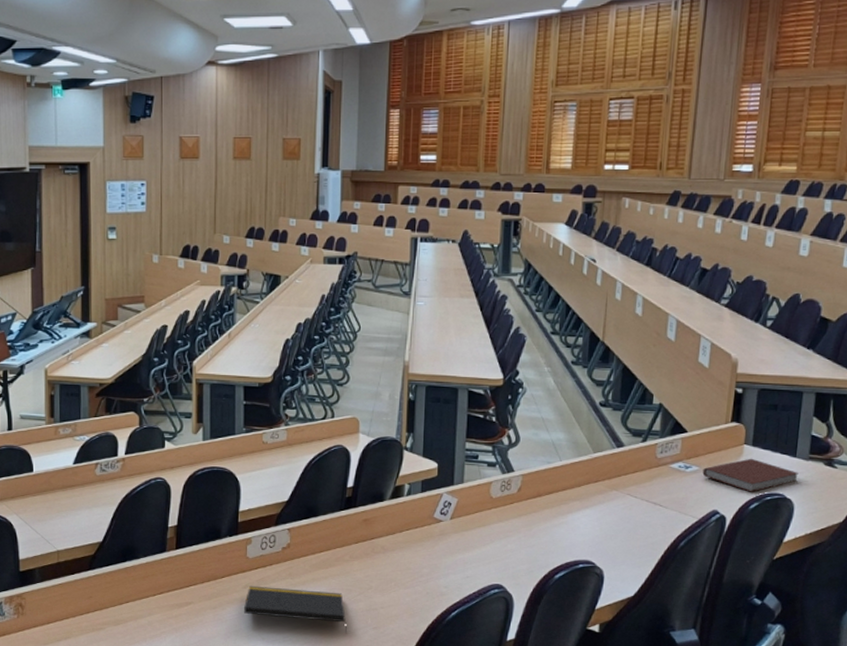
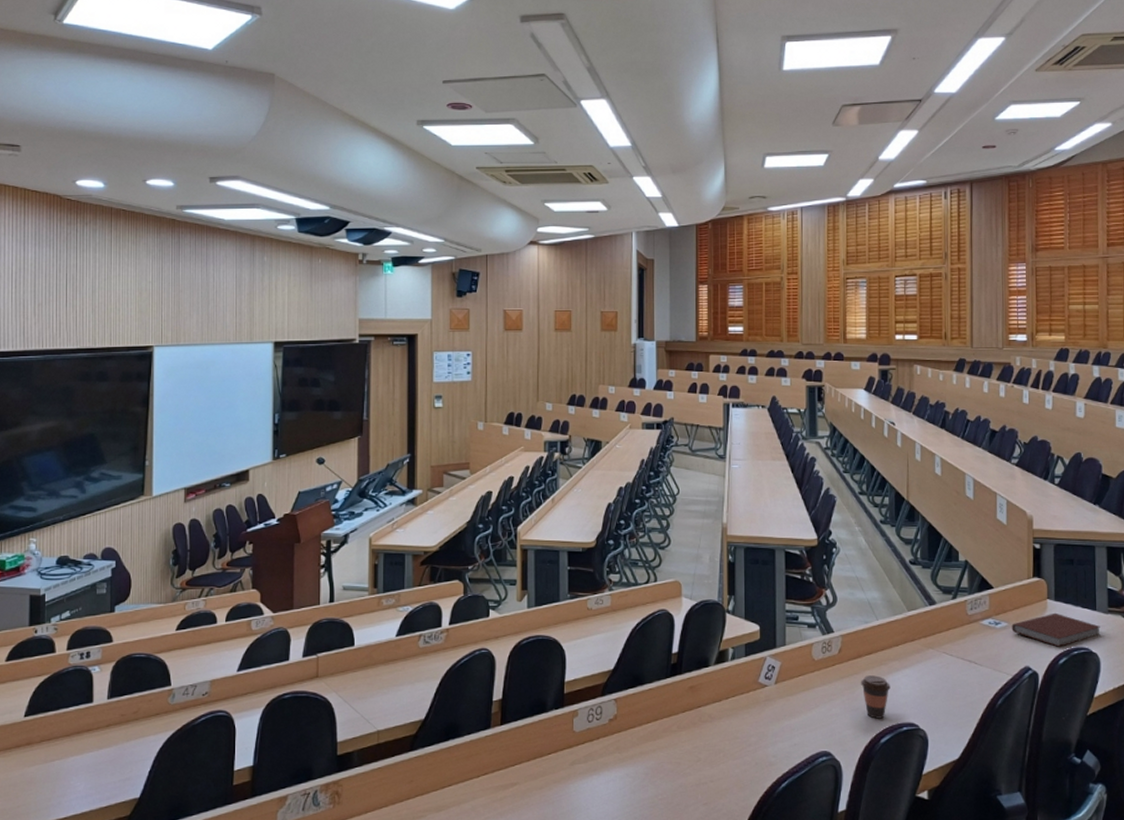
notepad: present [244,585,347,632] -> none [571,762,677,809]
coffee cup: none [538,514,569,556] -> present [860,675,891,719]

